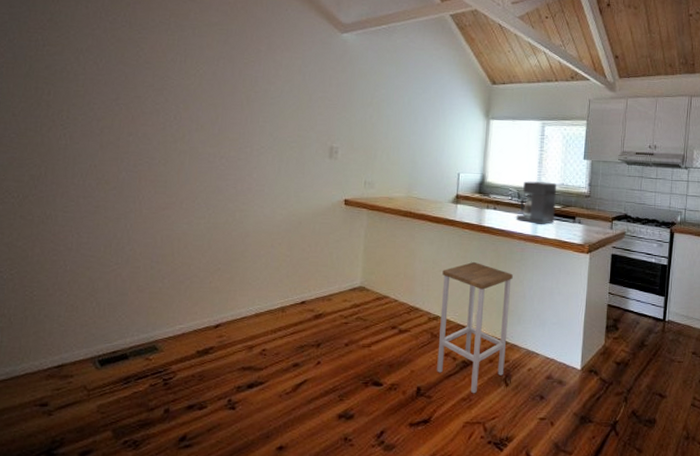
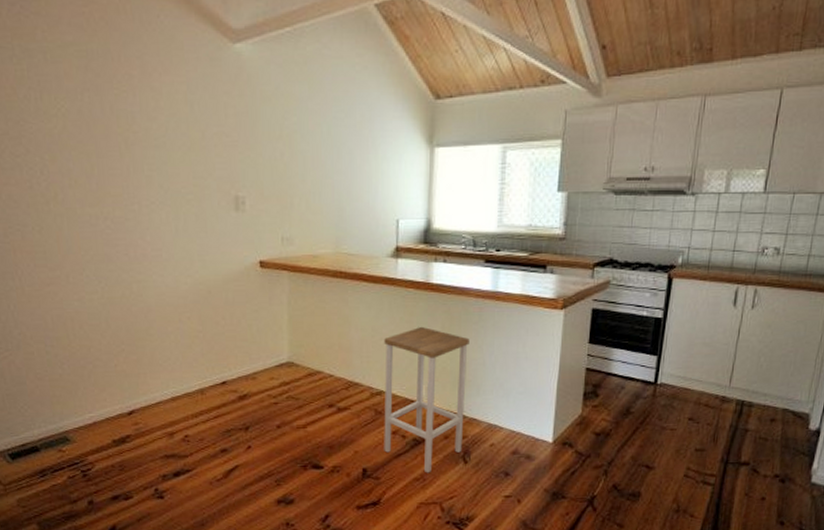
coffee maker: present [516,181,557,224] -> none [472,224,523,277]

